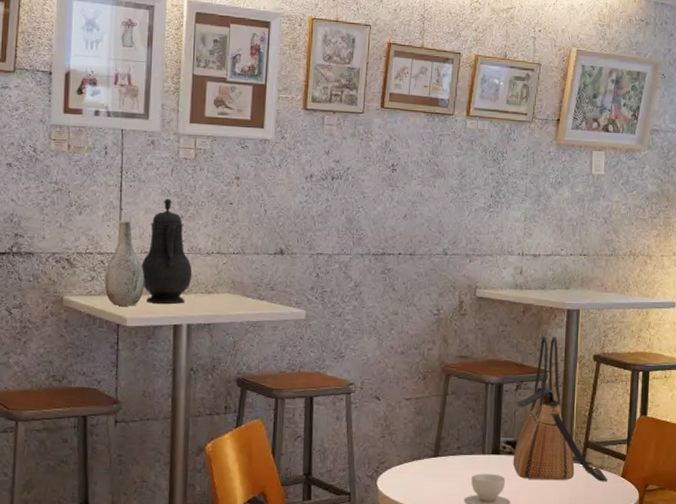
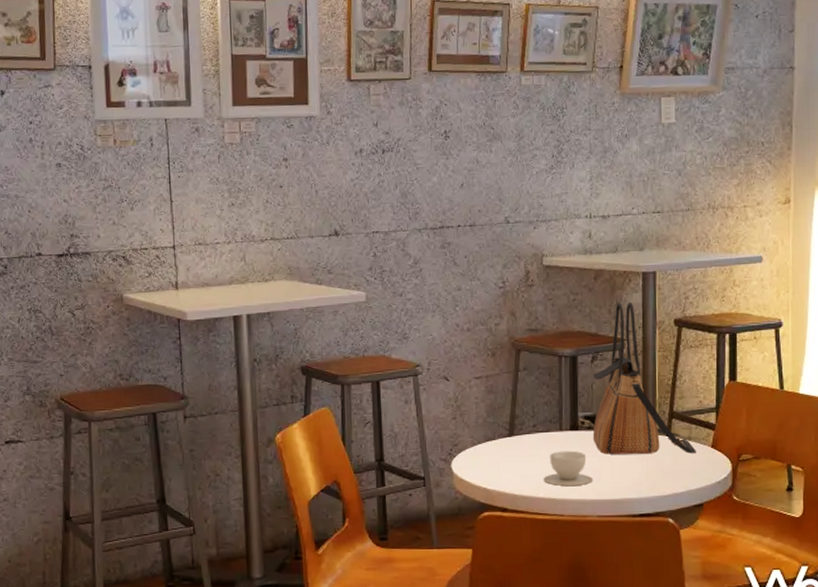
vase: present [104,220,145,306] -> none [161,212,202,300]
coffeepot: present [141,198,193,304] -> none [196,186,248,295]

